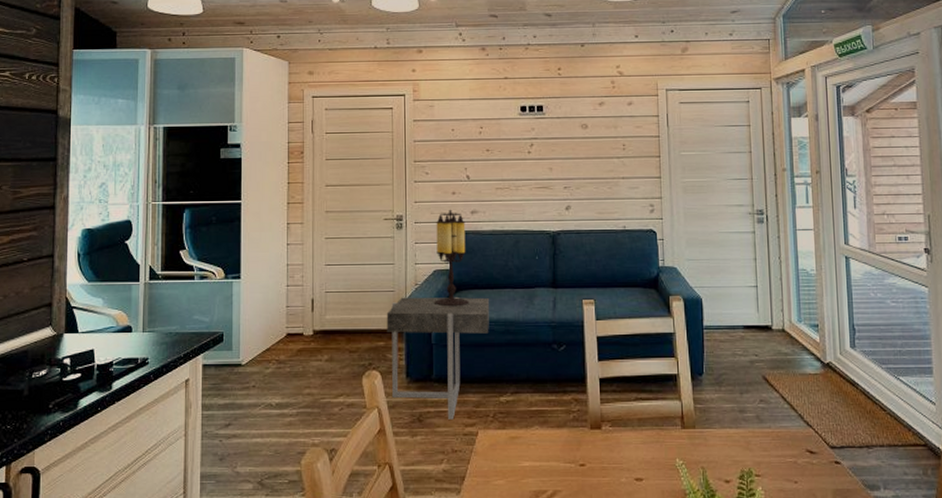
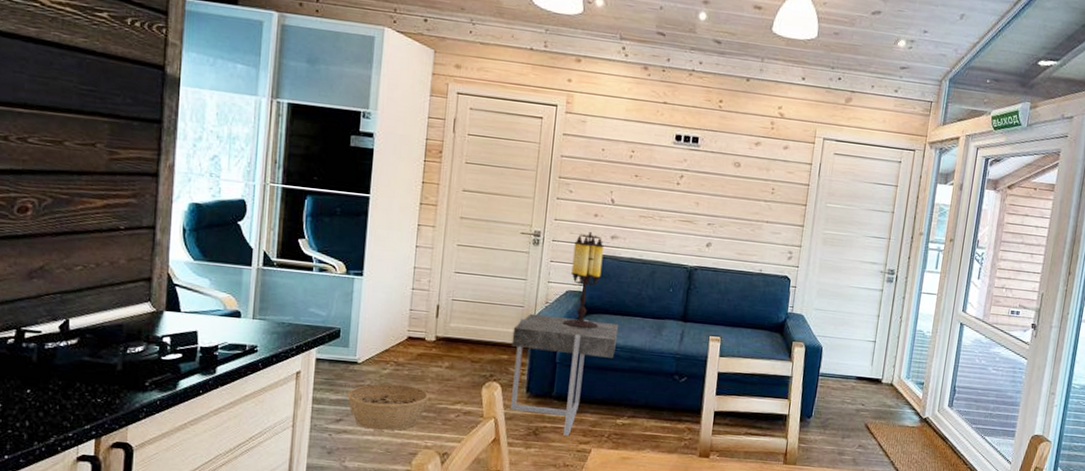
basket: none [235,383,313,432] -> present [348,383,430,431]

